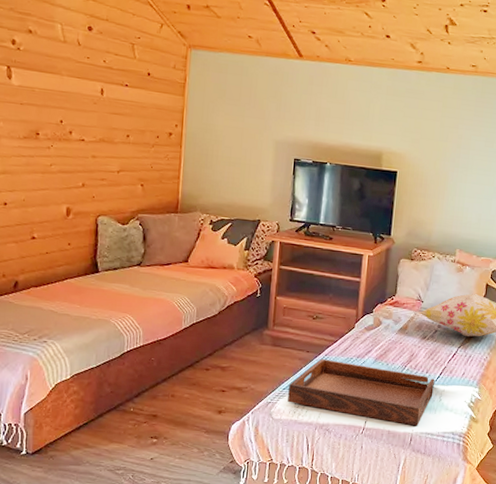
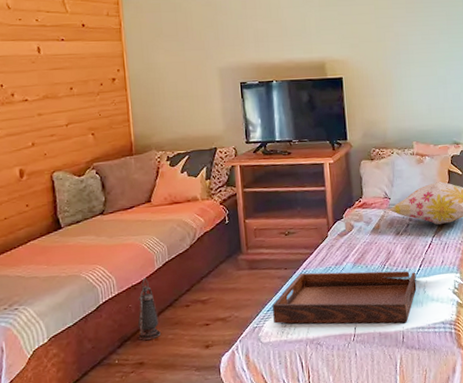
lantern: none [154,335,179,395] -> present [137,278,162,340]

